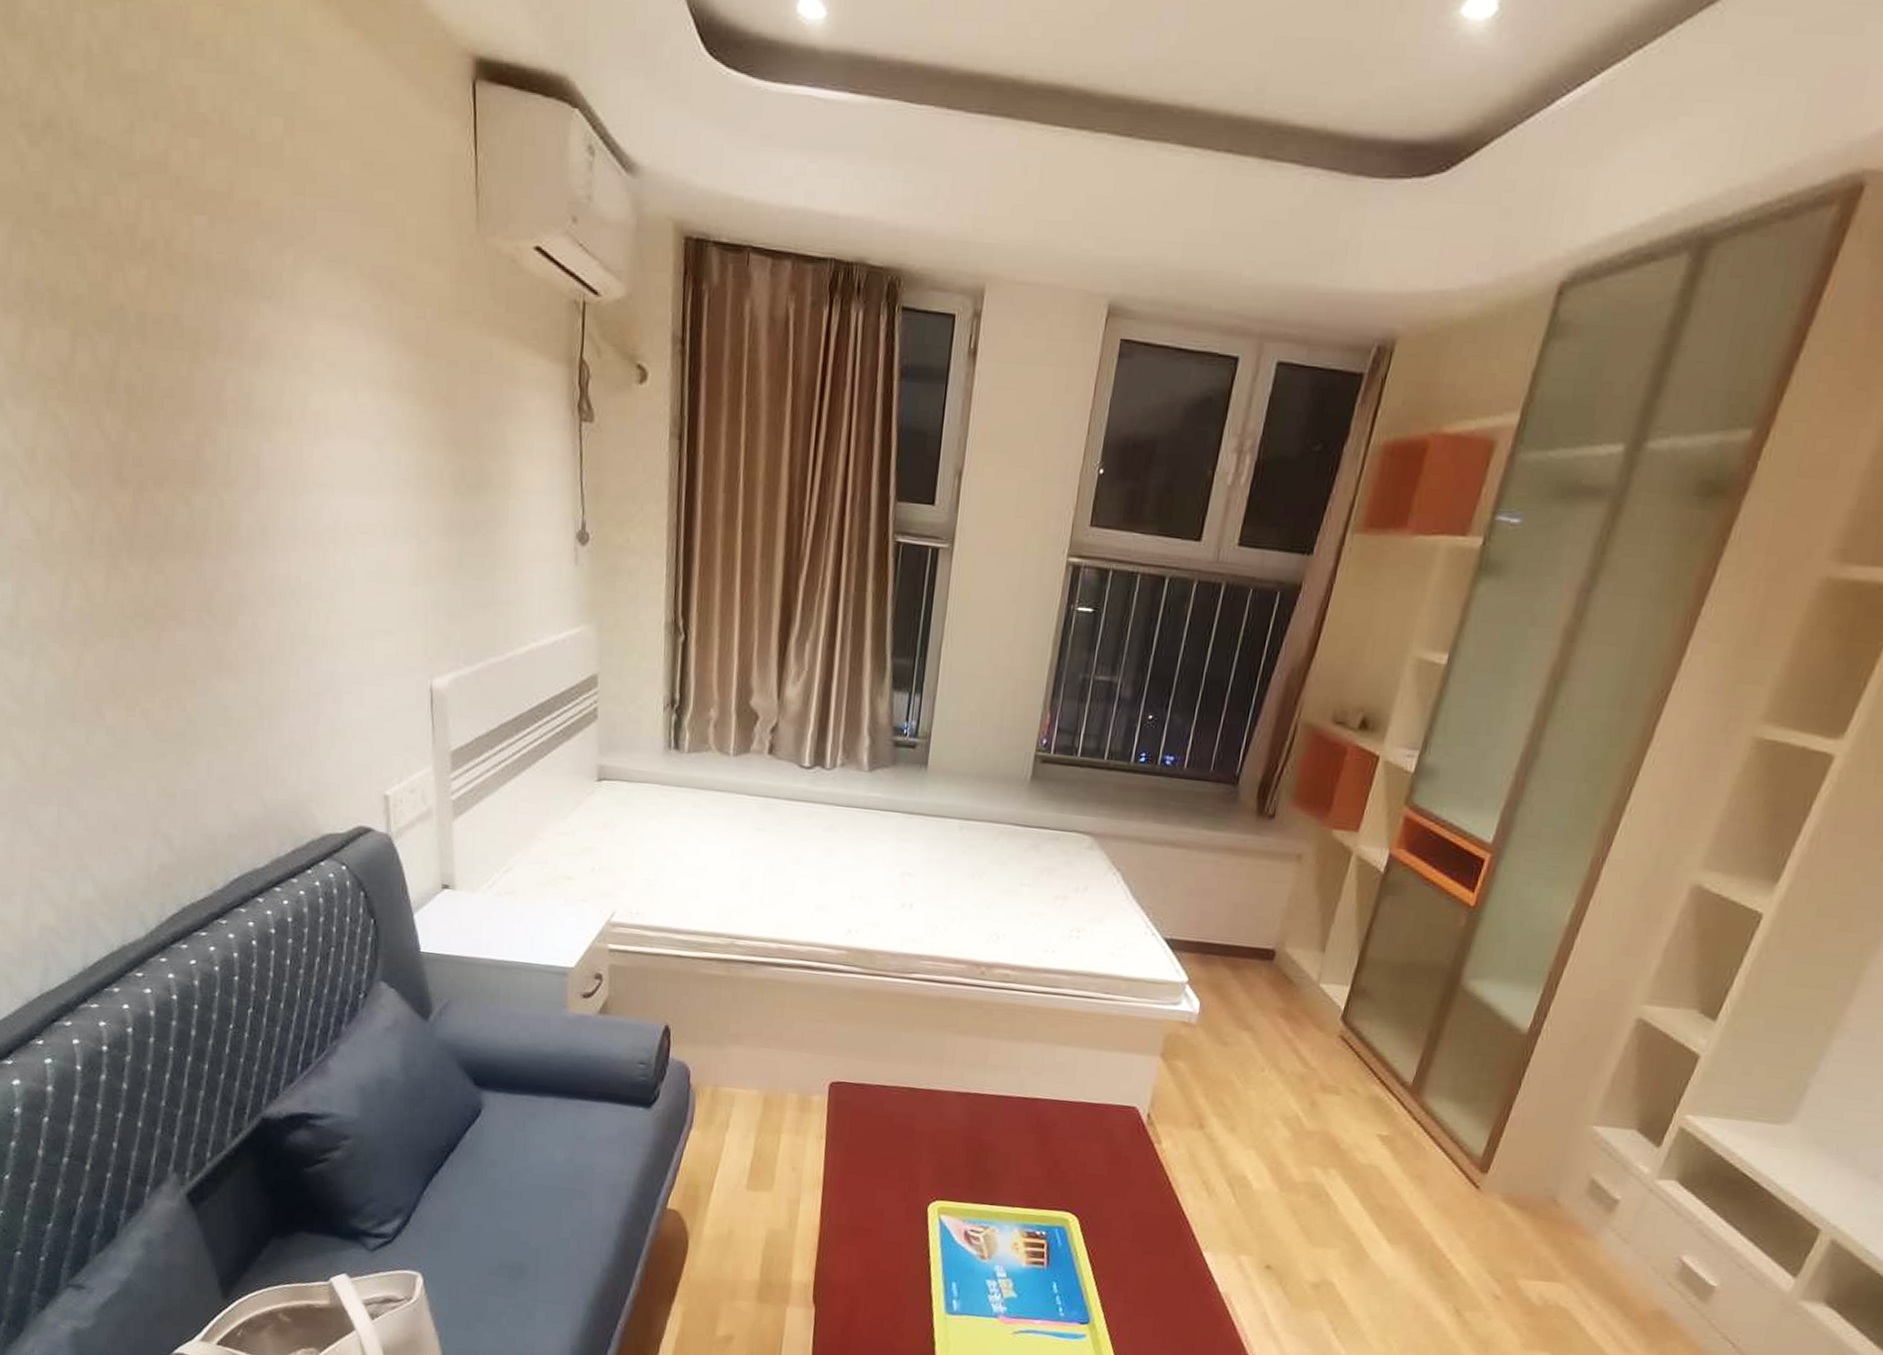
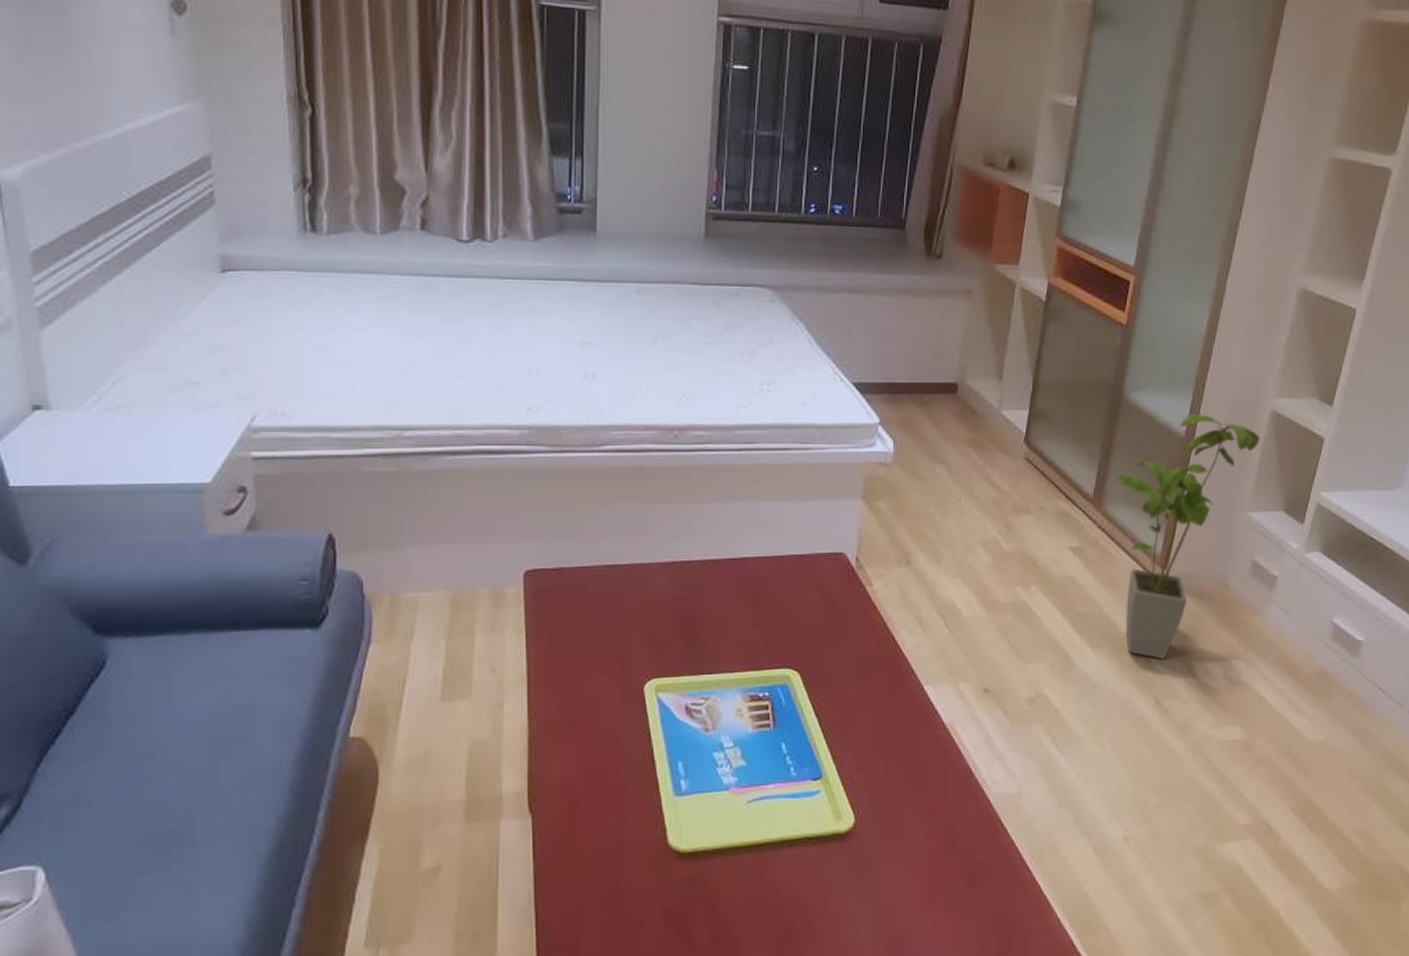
house plant: none [1430,1011,1619,1268] -> present [1118,414,1260,659]

